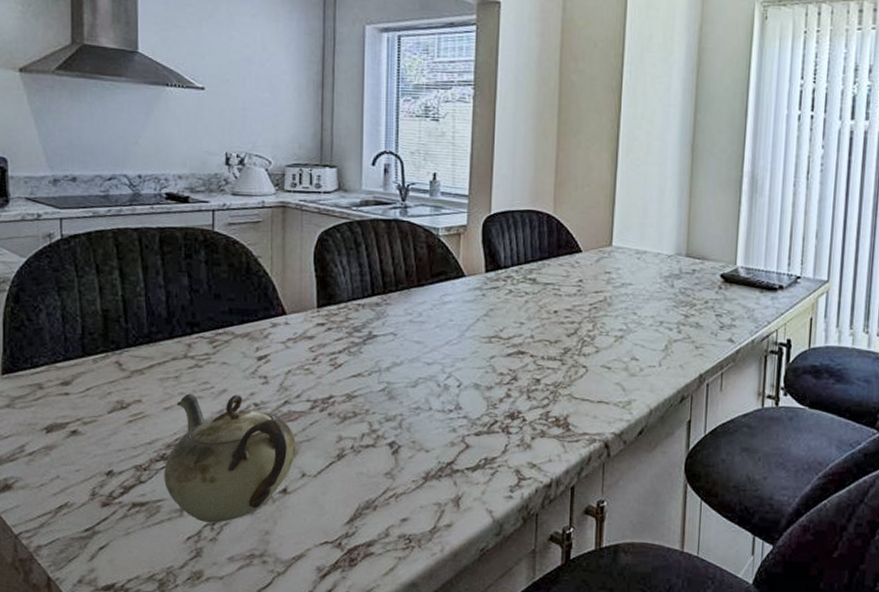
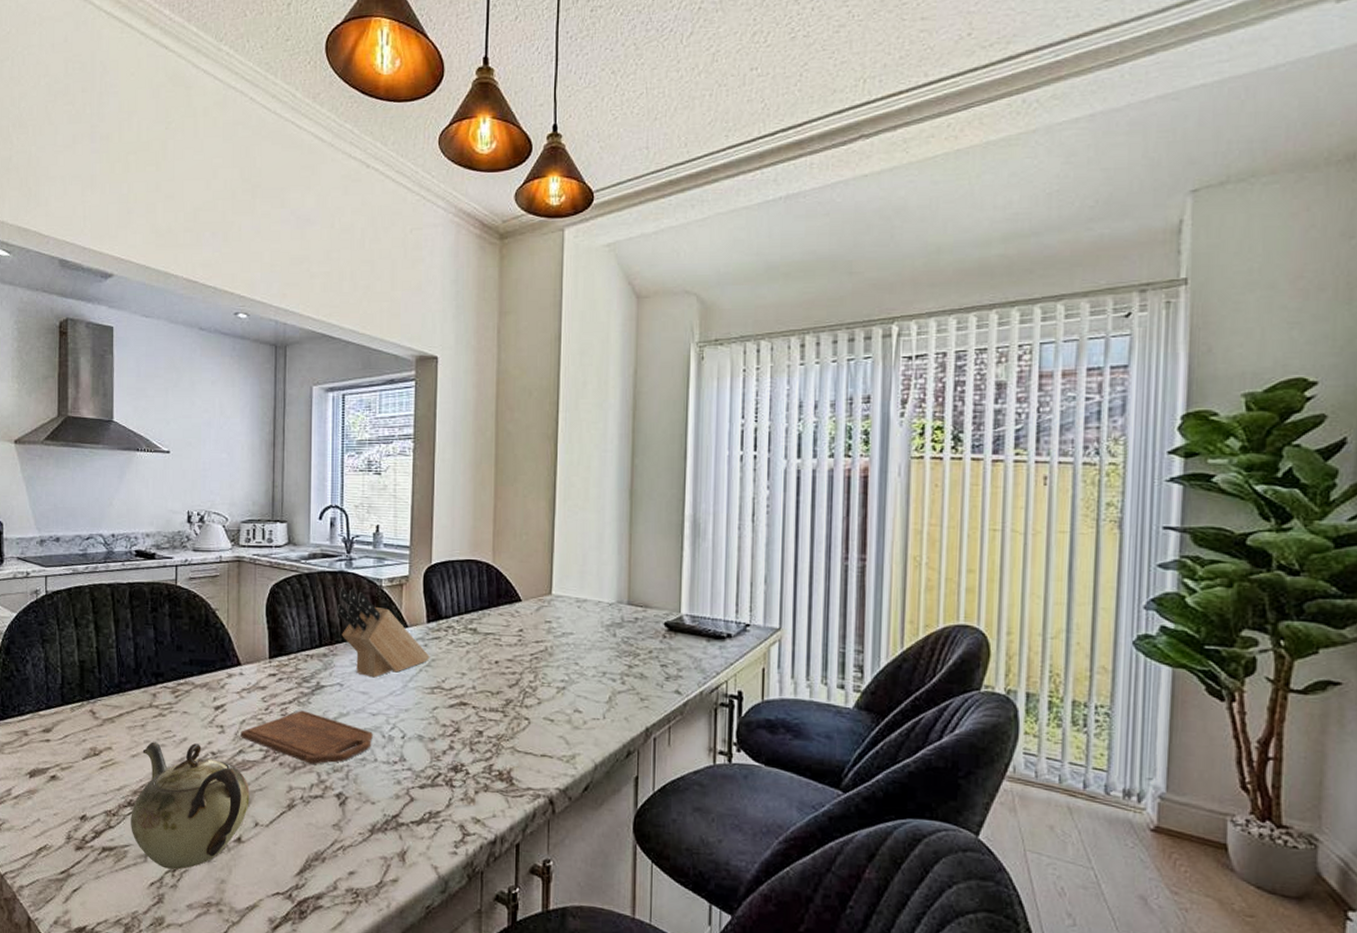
cutting board: none [286,360,428,414] -> present [241,710,373,764]
knife block: none [391,236,488,327] -> present [337,587,430,678]

